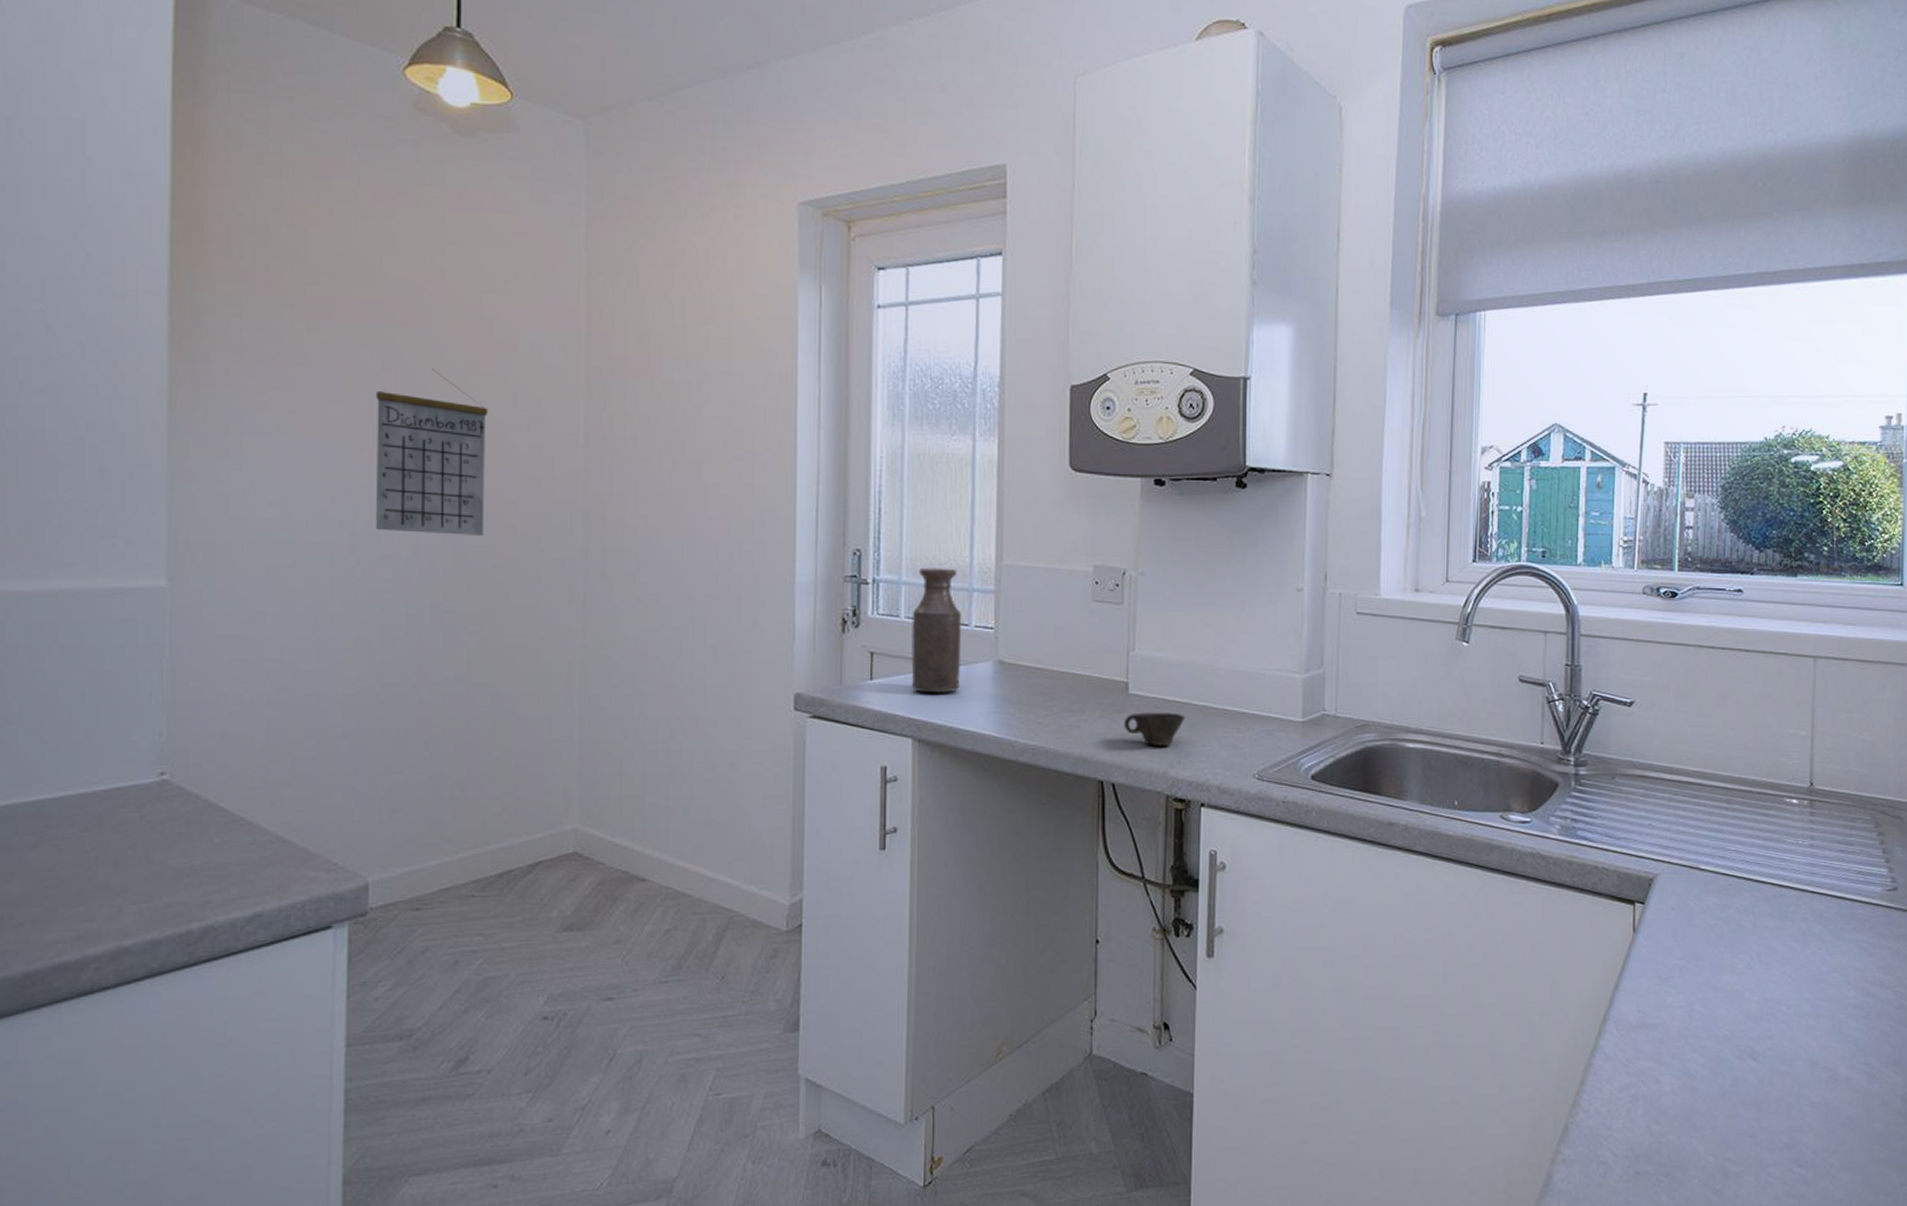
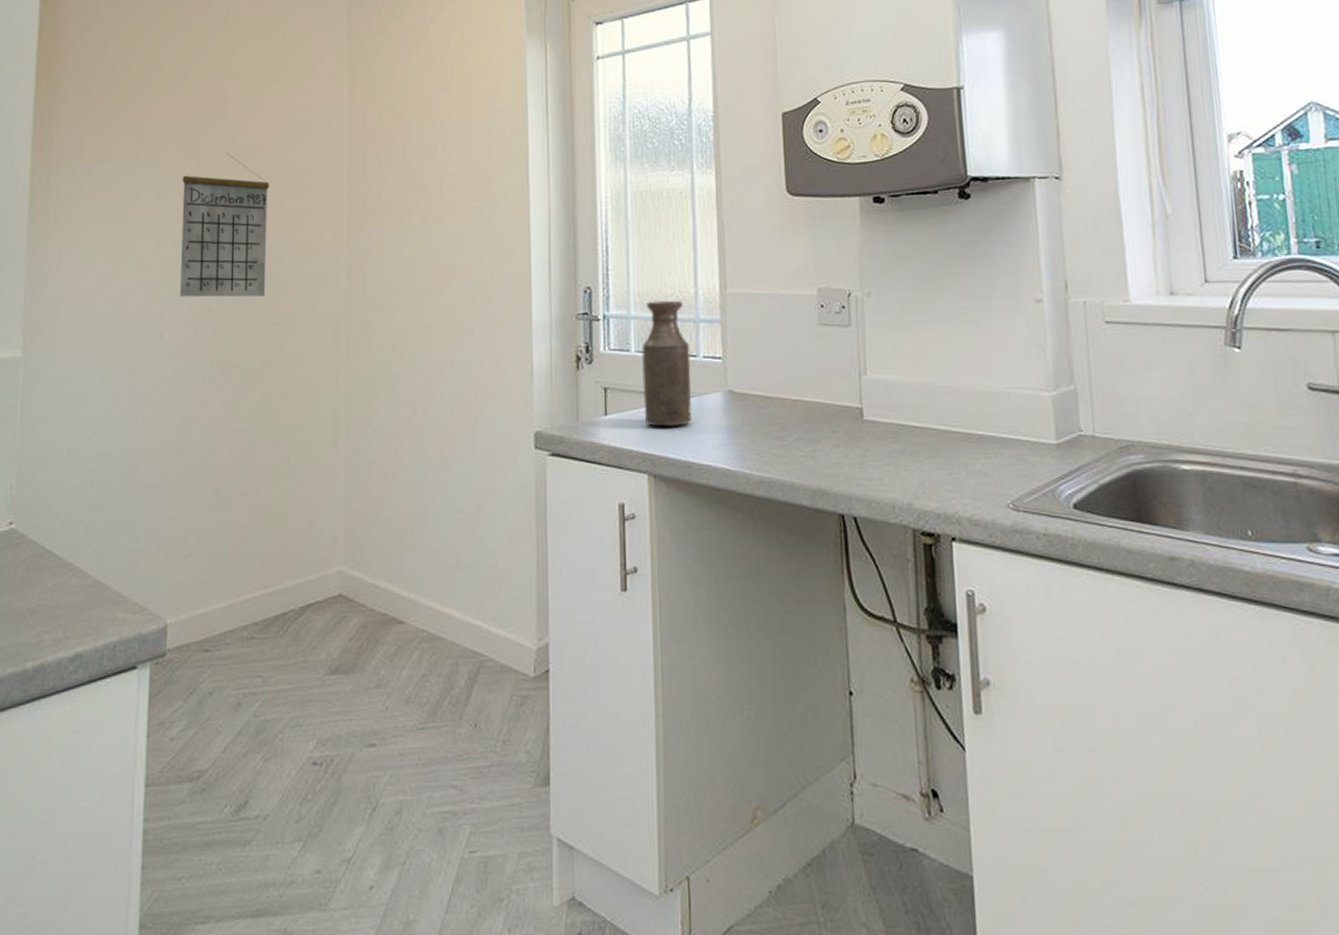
cup: present [1123,712,1186,745] -> none [861,438,927,475]

